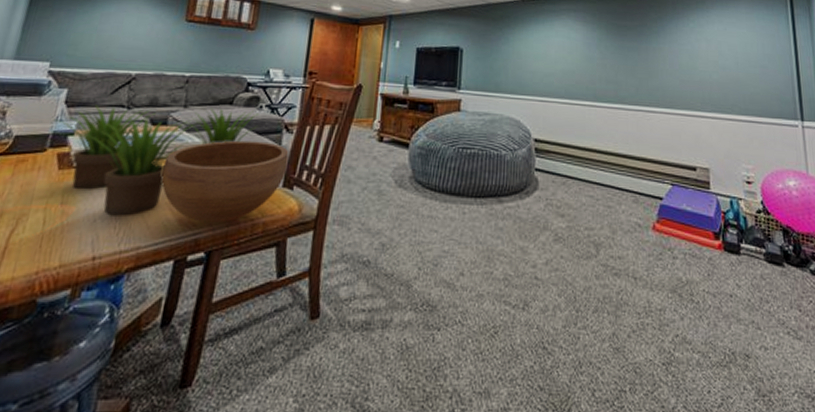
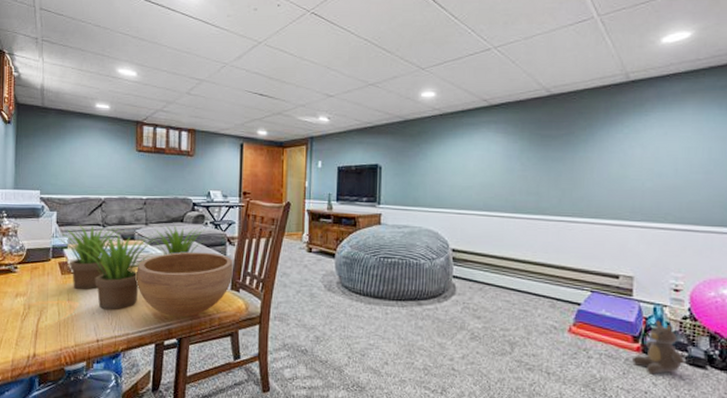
teddy bear: none [714,214,763,275] -> present [631,320,684,375]

